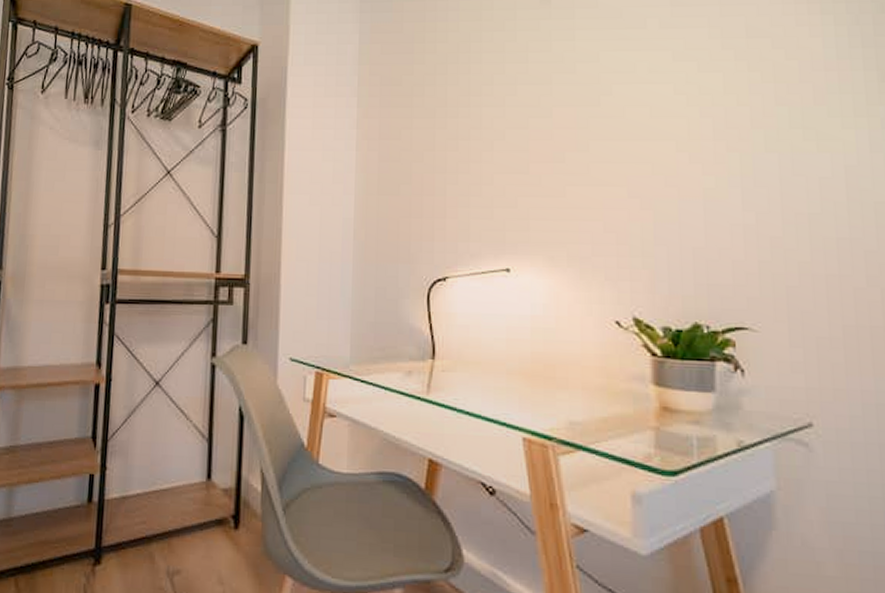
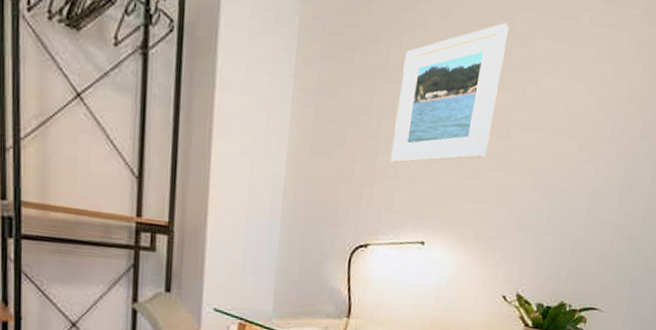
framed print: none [460,44,570,192] -> present [389,22,510,164]

